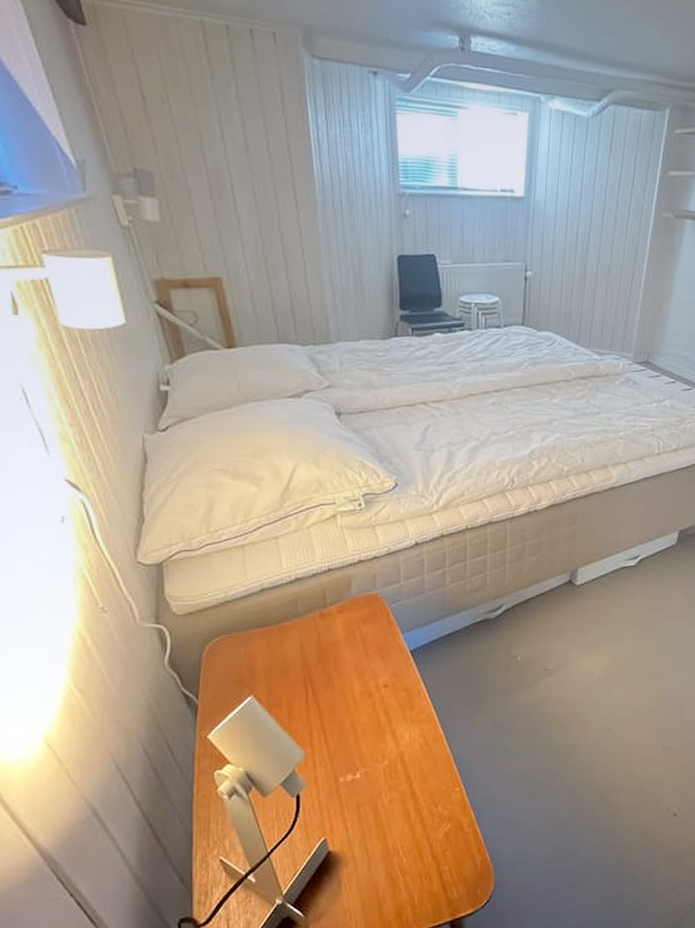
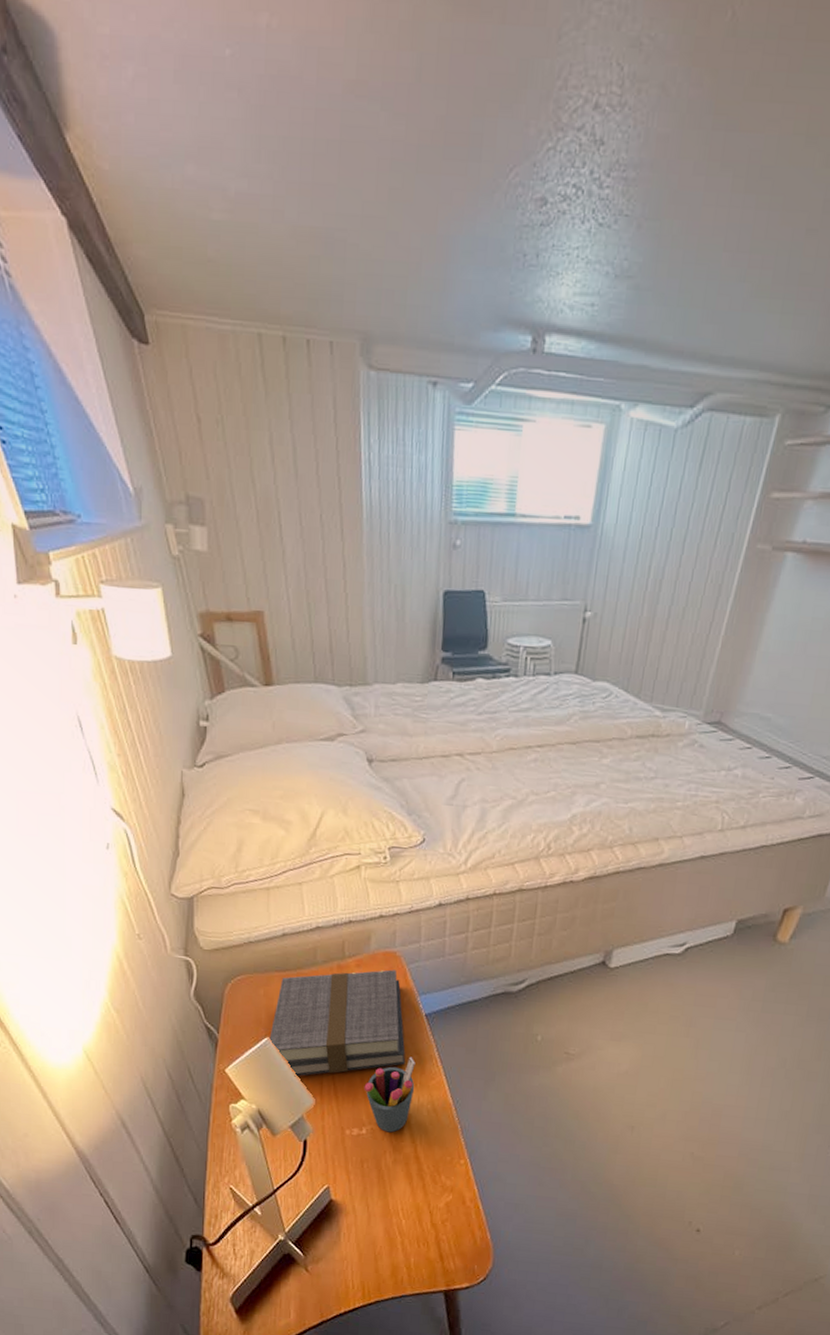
book: none [253,612,395,732] -> present [269,969,406,1077]
pen holder: none [355,694,406,773] -> present [364,1056,416,1133]

